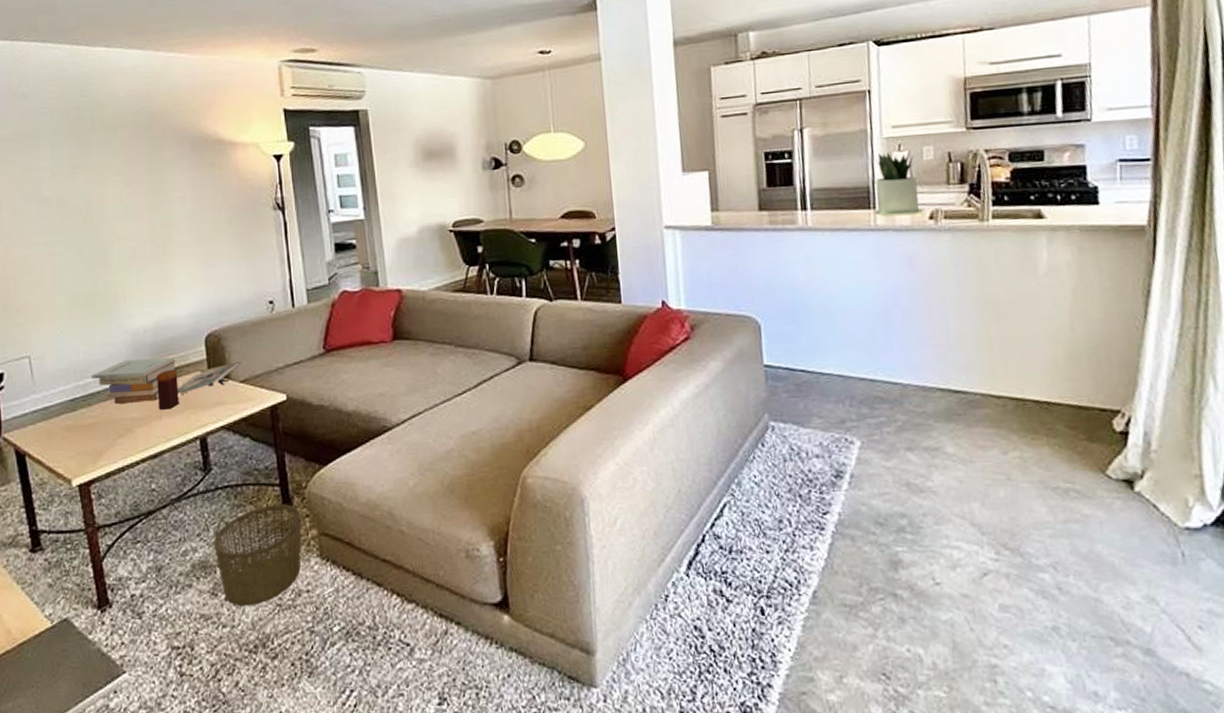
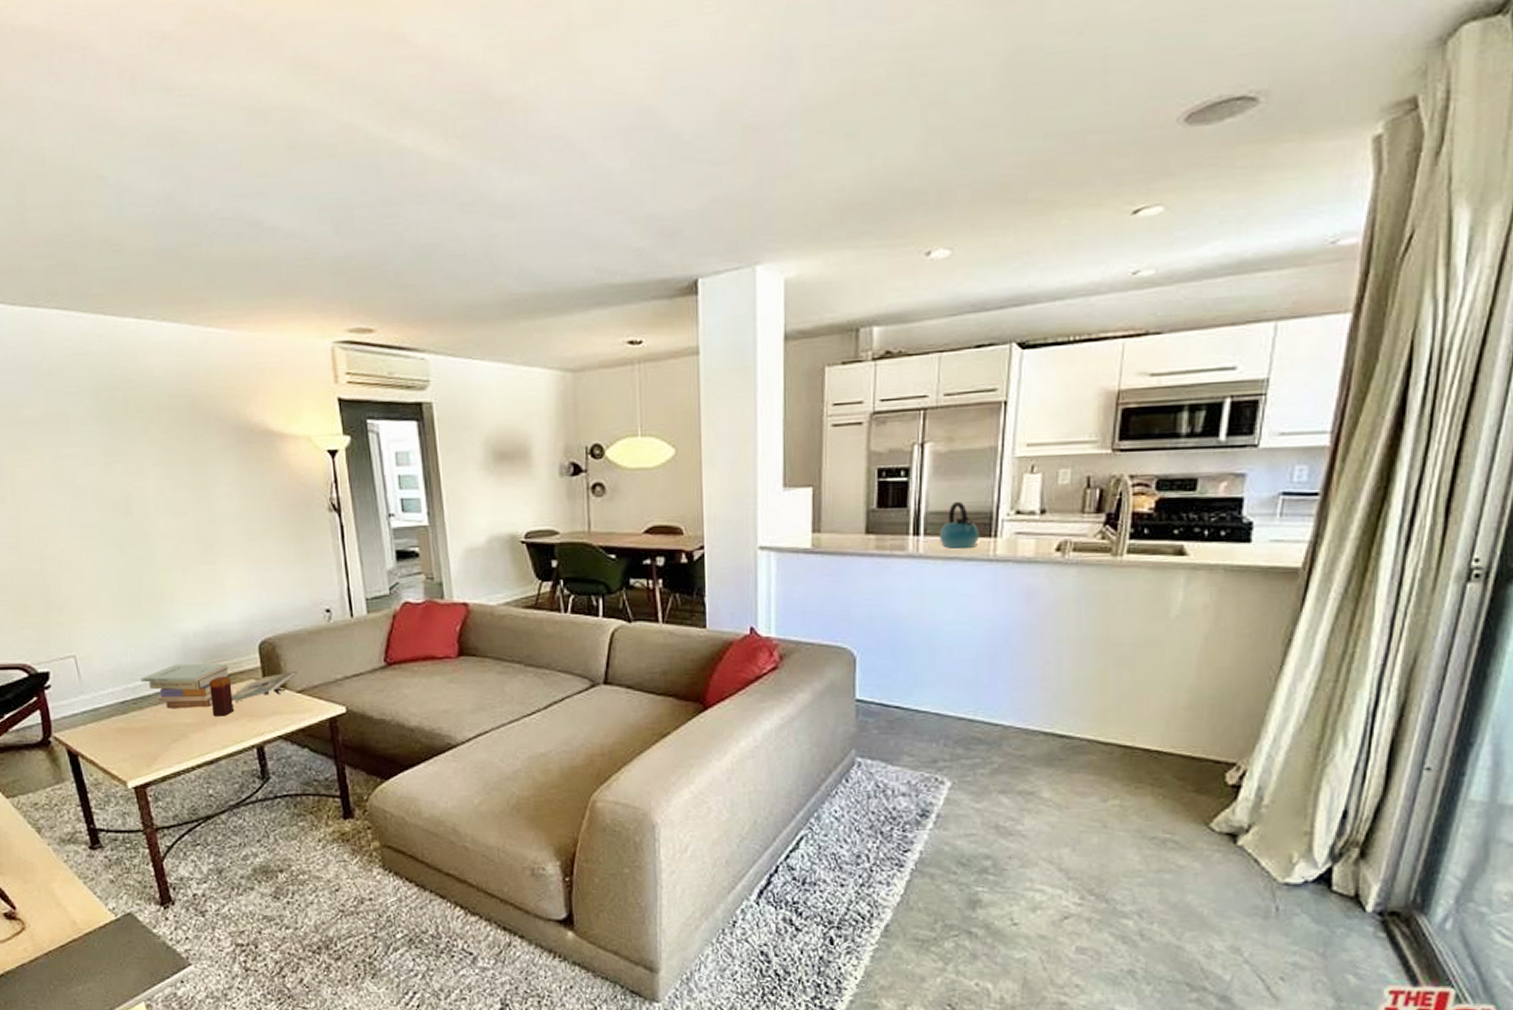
basket: present [213,504,303,606] -> none [273,815,364,909]
kettle: none [824,179,861,222] -> present [939,502,980,550]
planter: present [874,151,924,218] -> none [995,473,1051,548]

